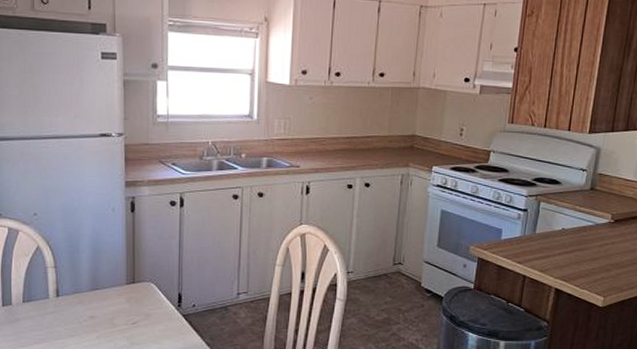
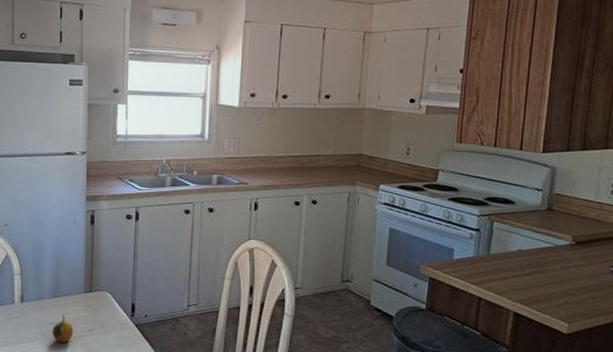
fruit: none [93,308,116,337] -> present [52,315,74,343]

